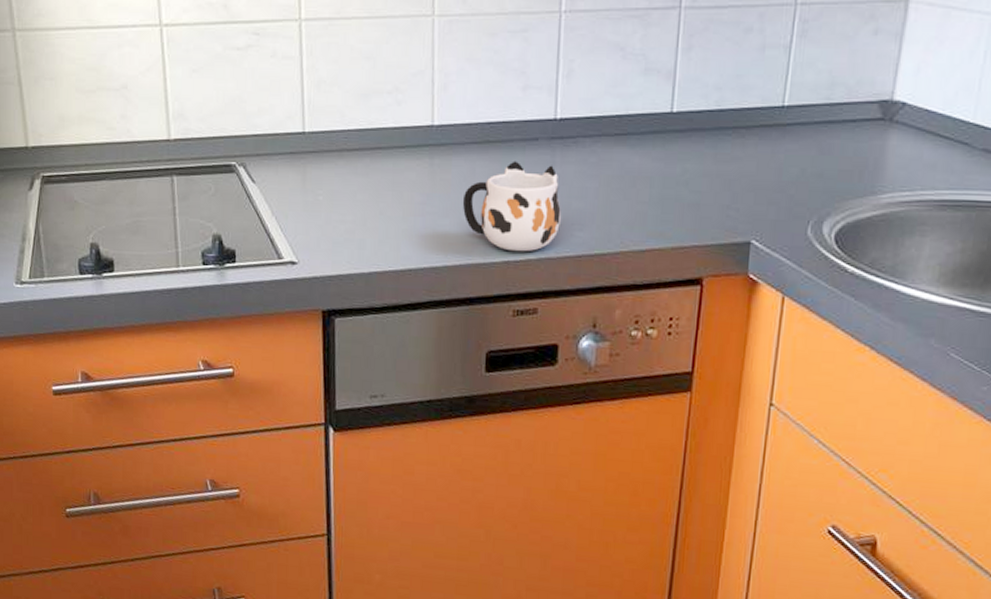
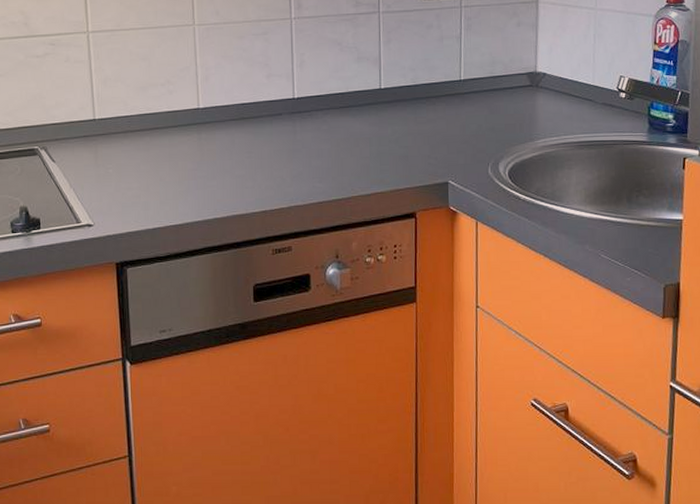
mug: present [462,161,562,252] -> none [226,132,305,203]

